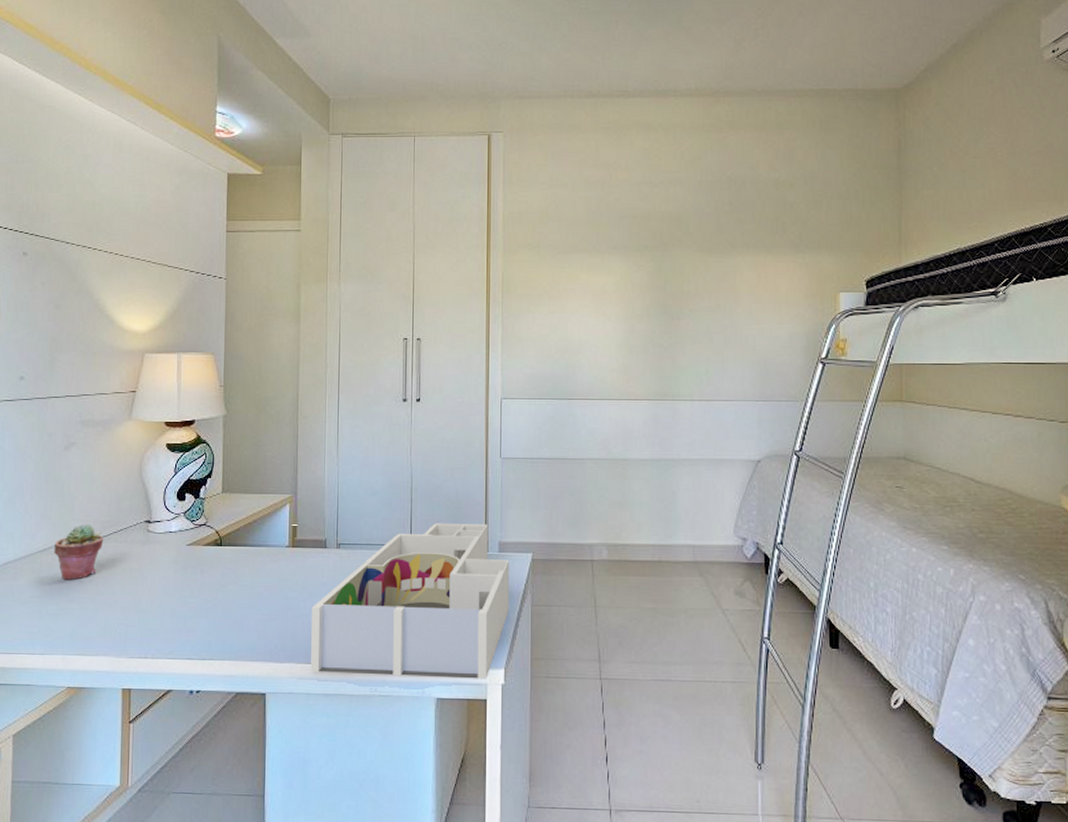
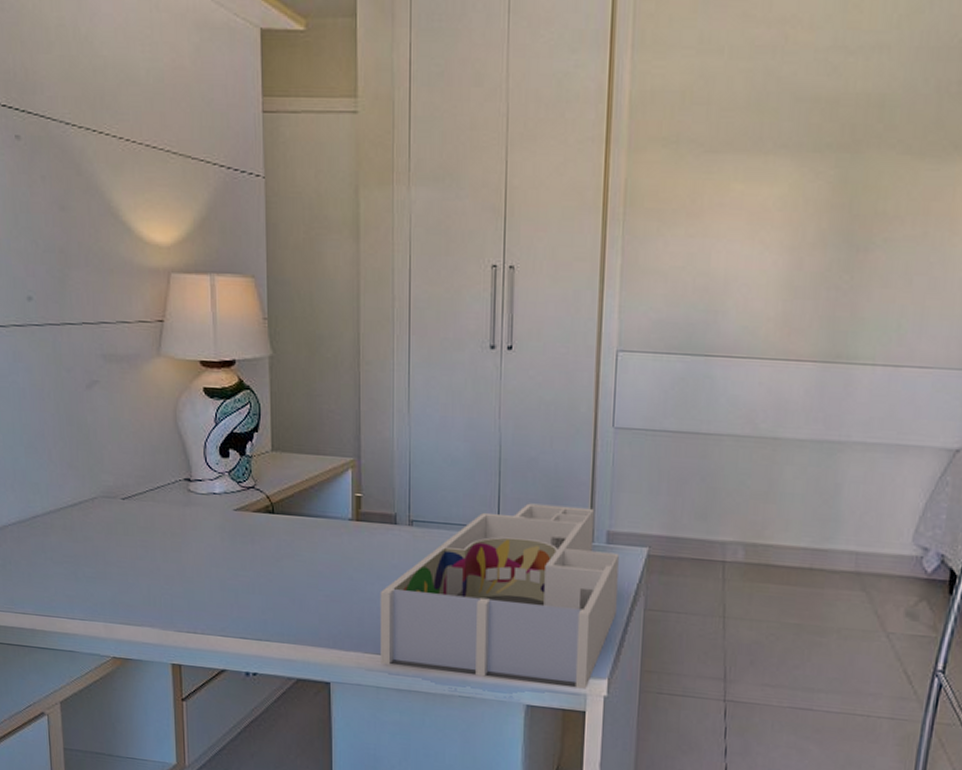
potted succulent: present [54,524,104,580] -> none [85,478,140,541]

